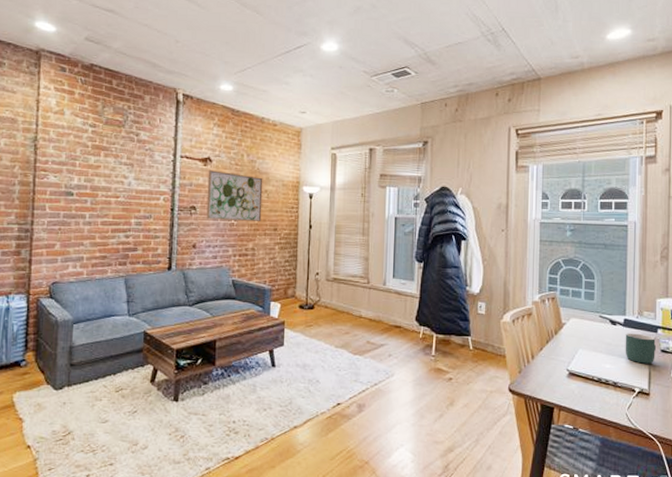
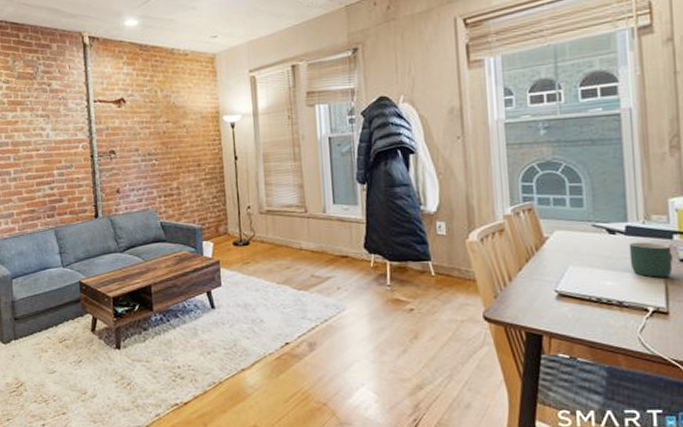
wall art: present [206,170,263,221] -> none [123,111,183,162]

